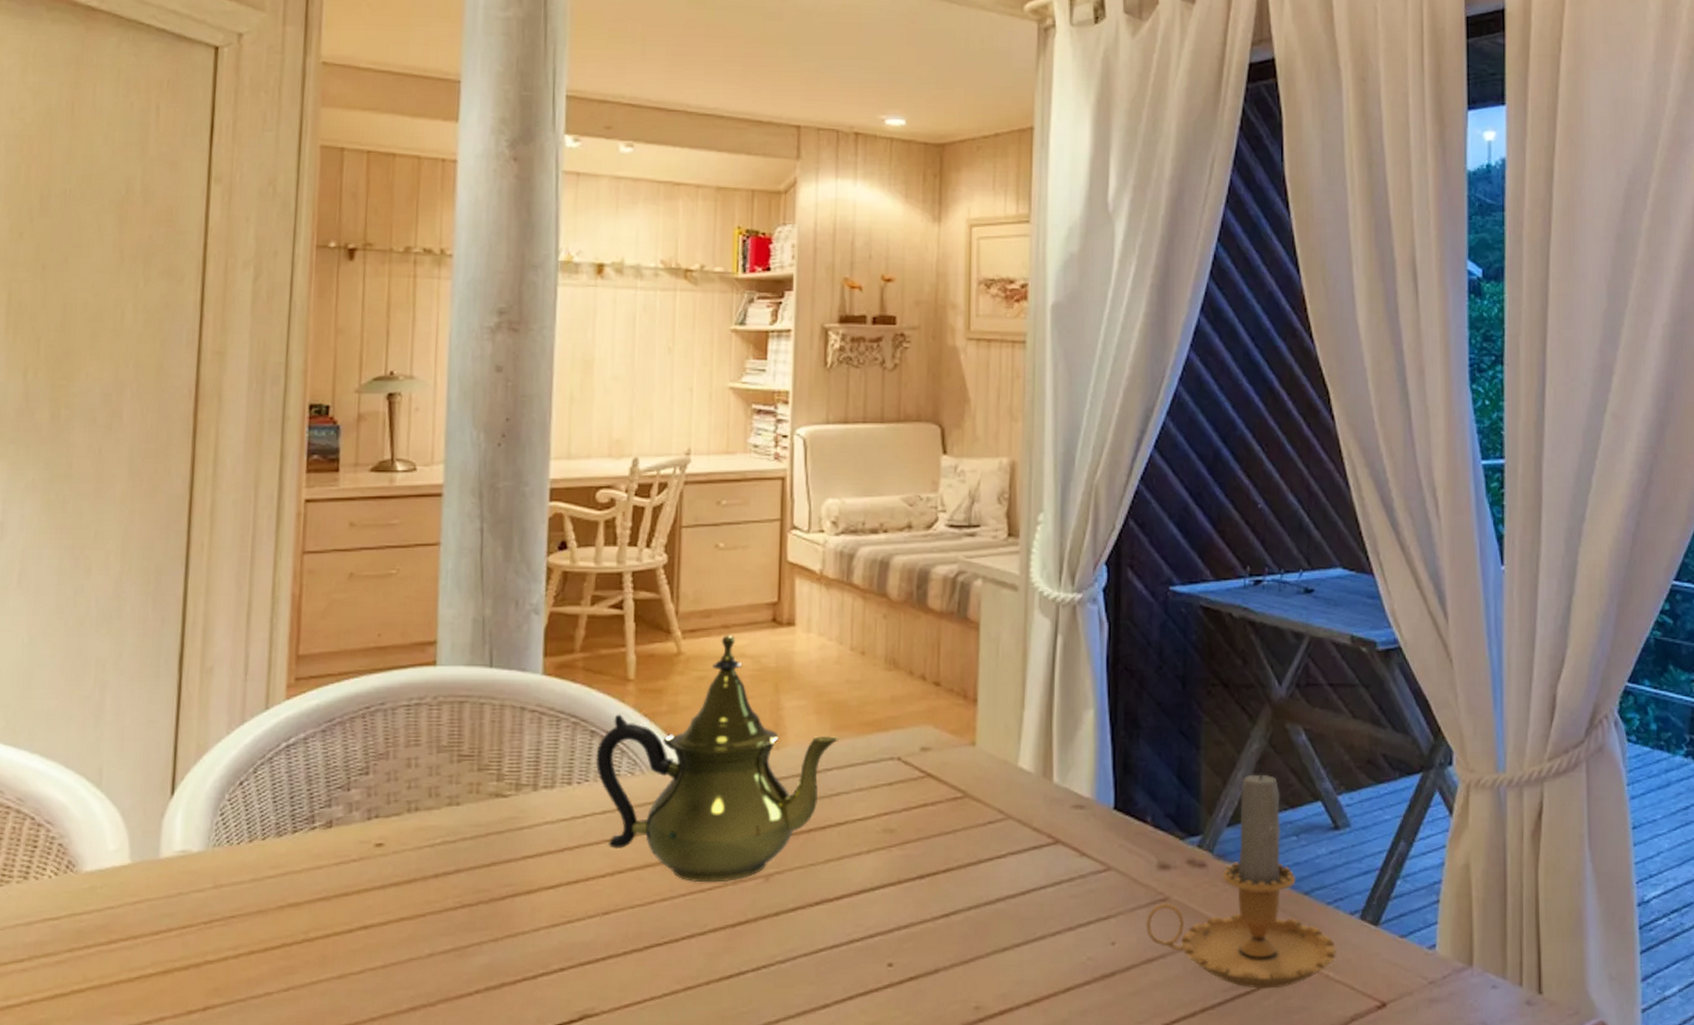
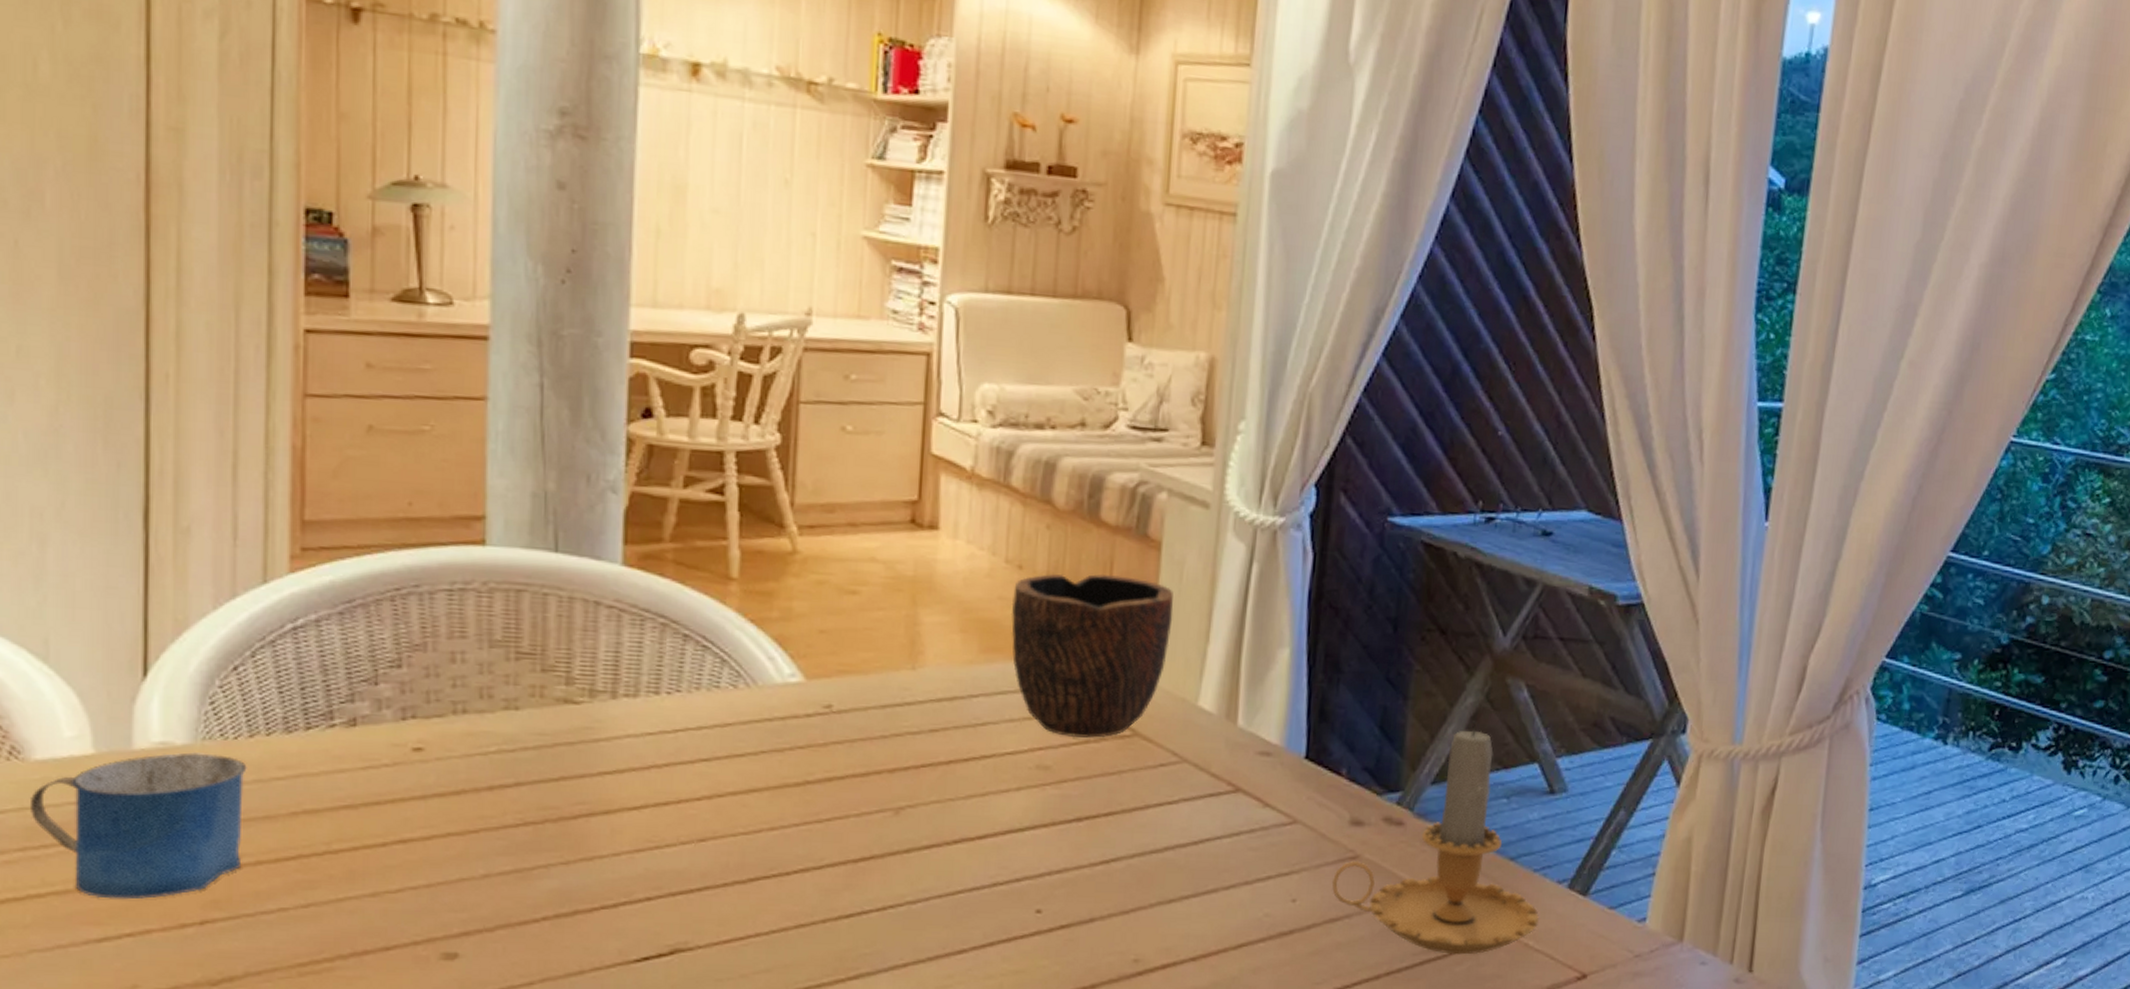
mug: none [78,858,246,991] -> present [29,752,247,900]
teapot: present [596,635,839,883] -> none [689,534,988,814]
bowl: none [856,654,993,801] -> present [1010,573,1174,738]

